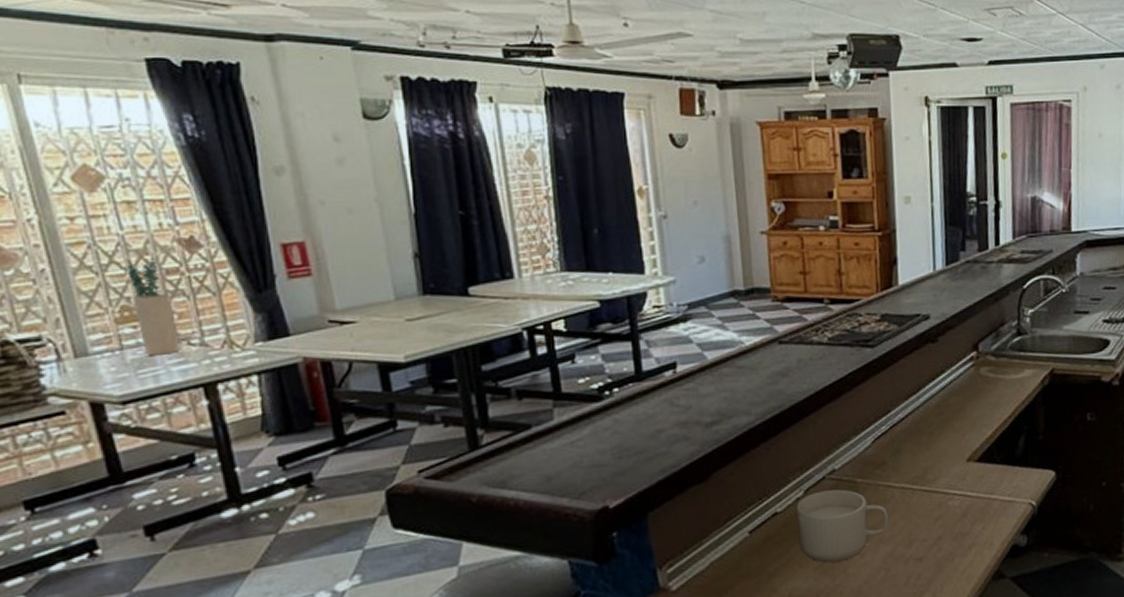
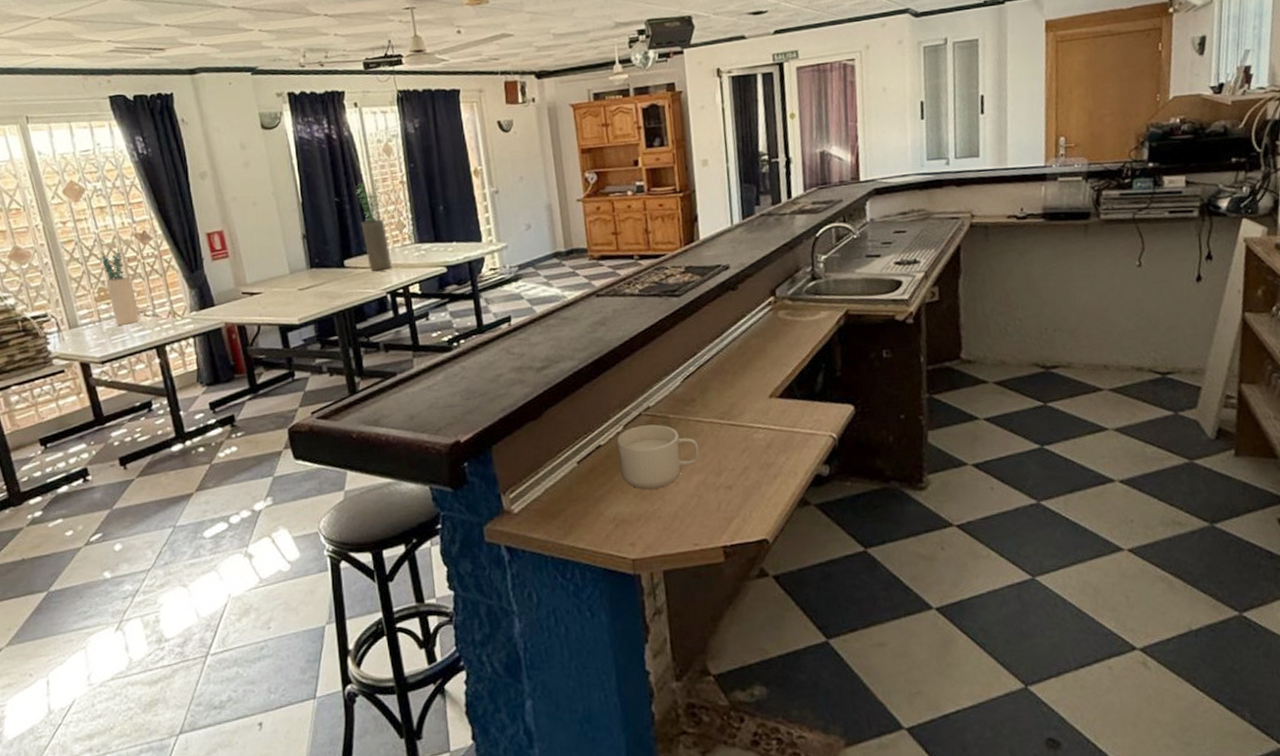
vase: none [486,190,530,302] -> present [355,178,392,271]

